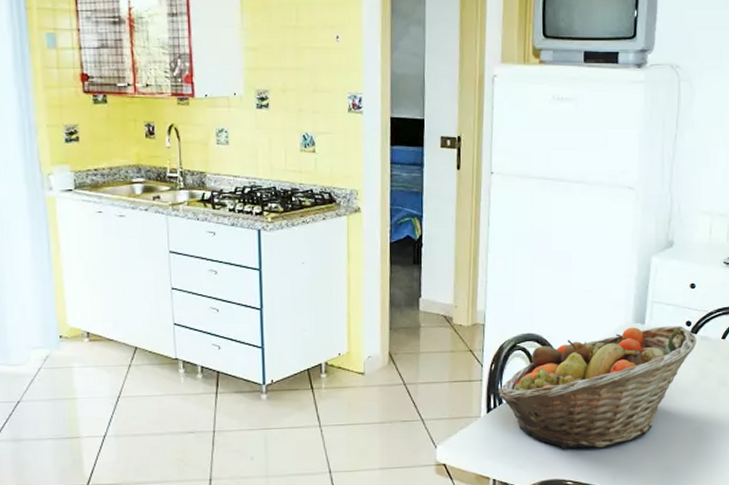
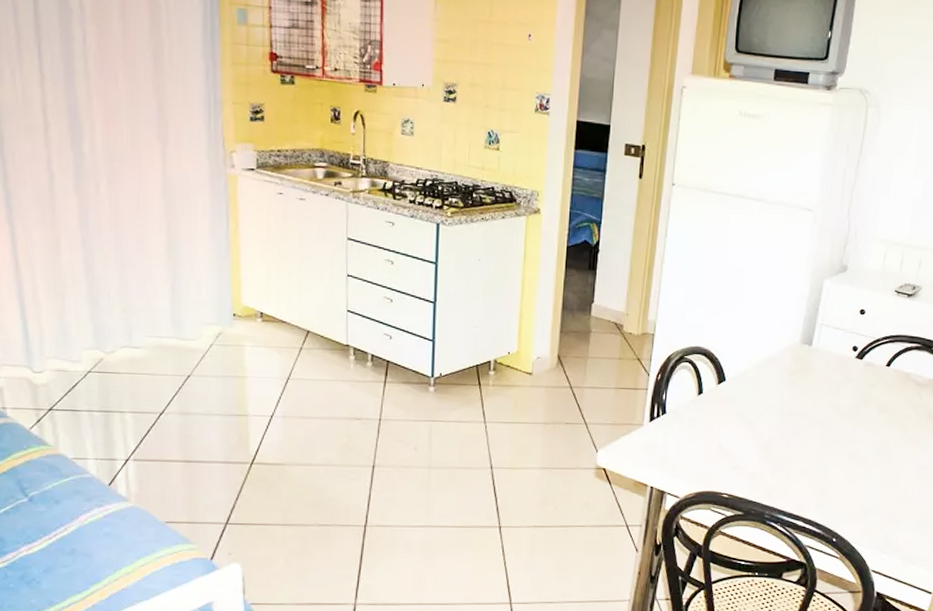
fruit basket: present [498,326,697,449] -> none [662,348,862,464]

